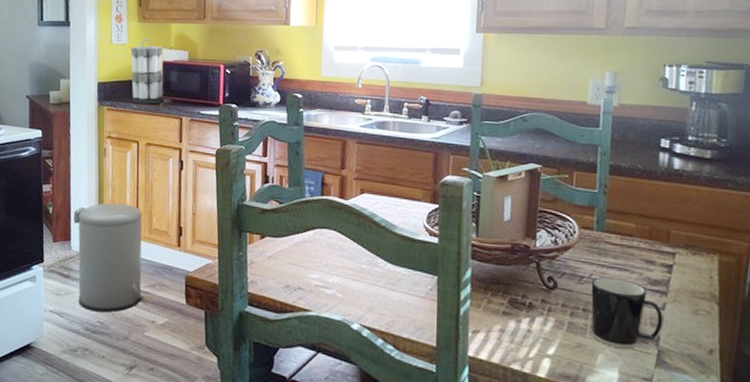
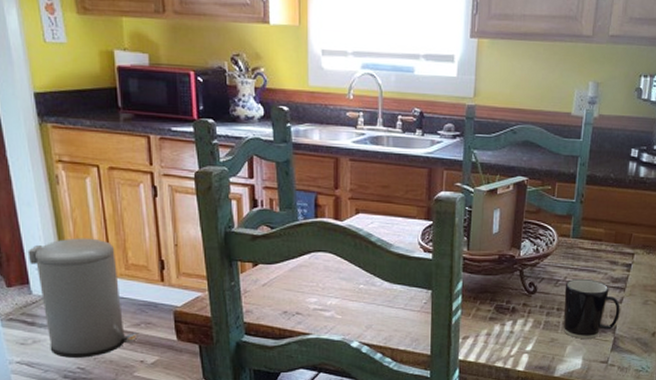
spice rack: present [130,38,165,105] -> none [72,36,125,121]

